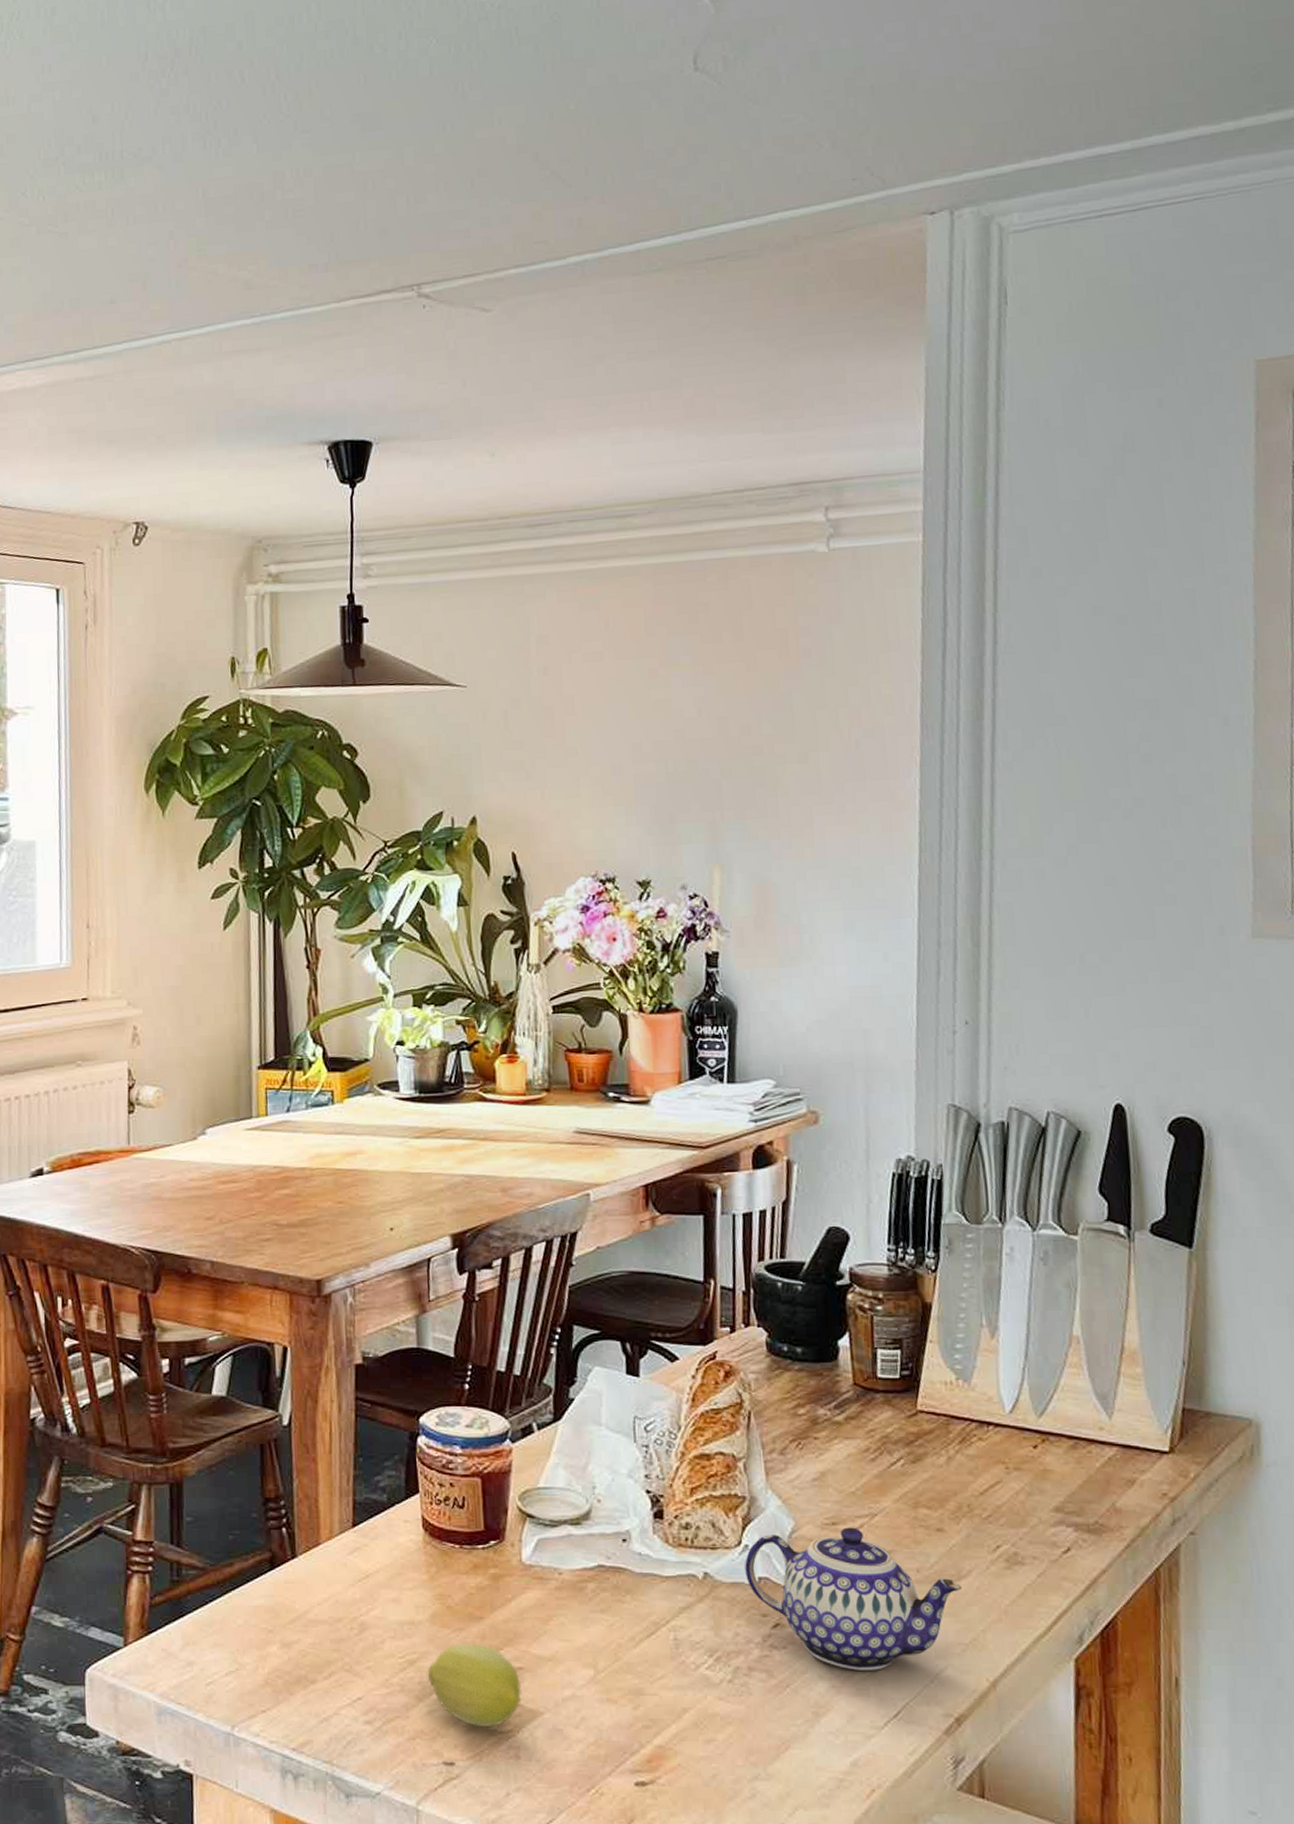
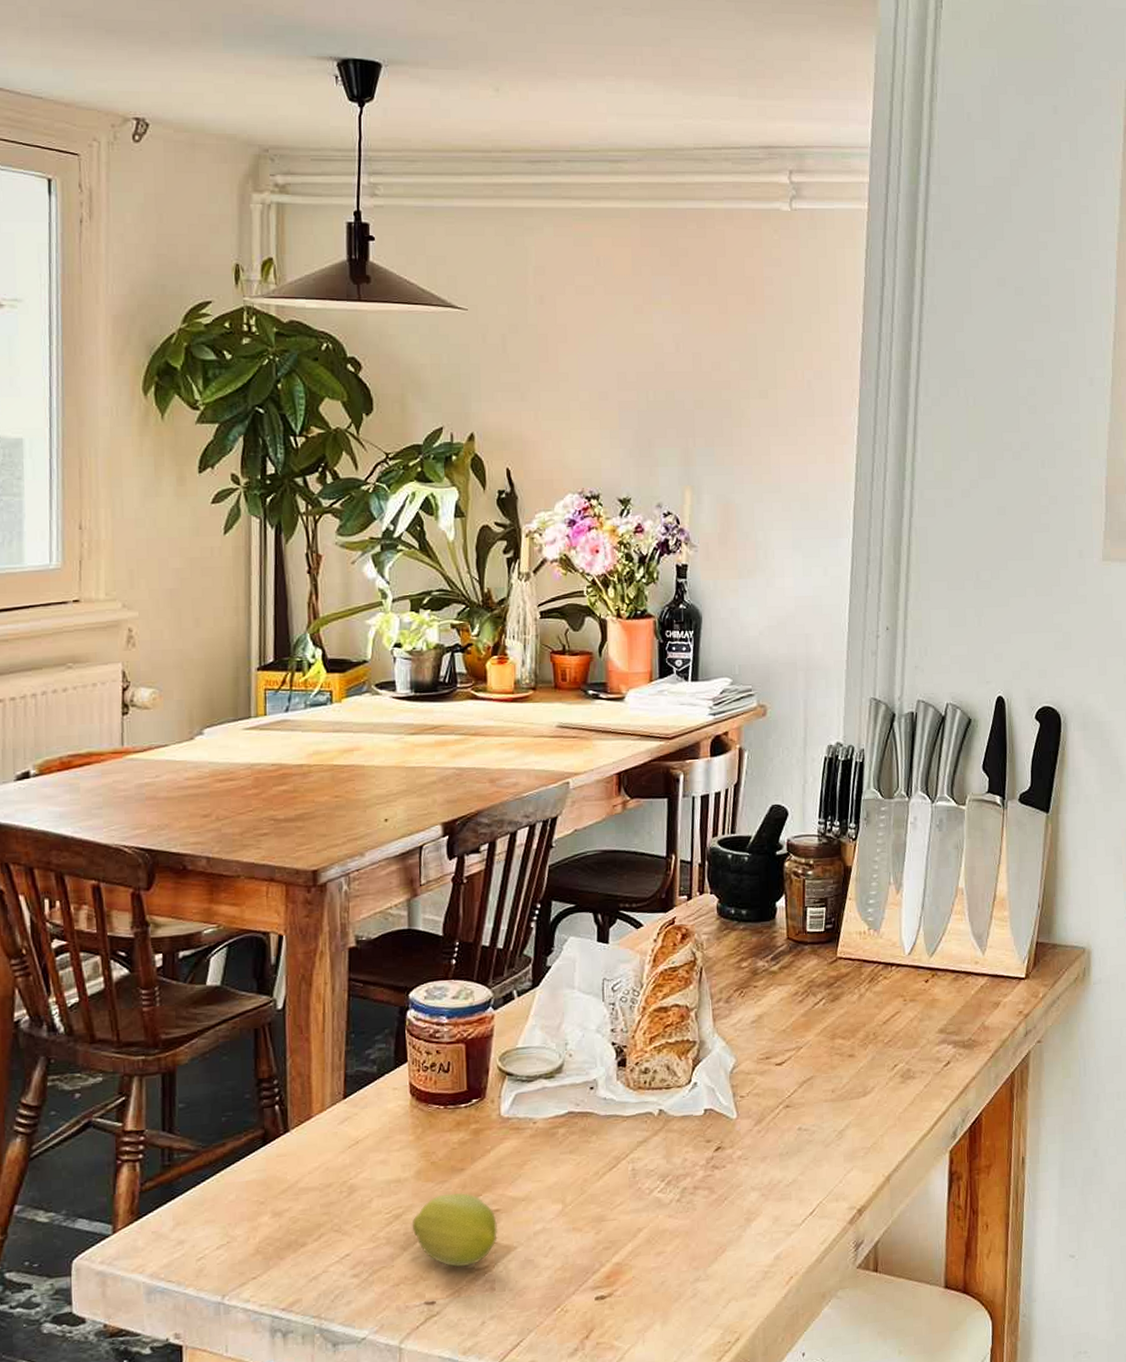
teapot: present [745,1527,962,1671] -> none [693,1059,866,1180]

